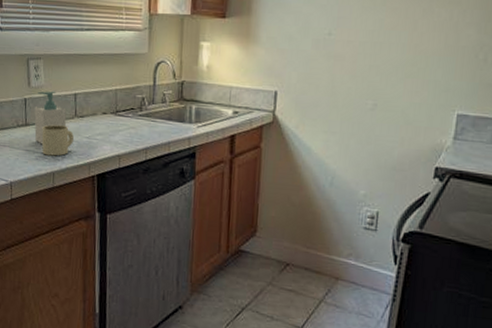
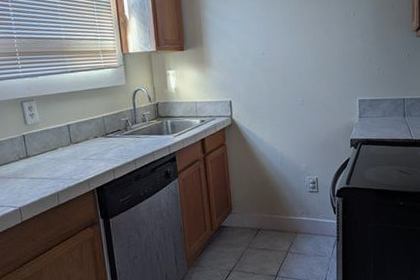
soap bottle: present [34,91,66,145] -> none [33,125,63,171]
mug: present [42,124,74,156] -> none [42,152,72,180]

